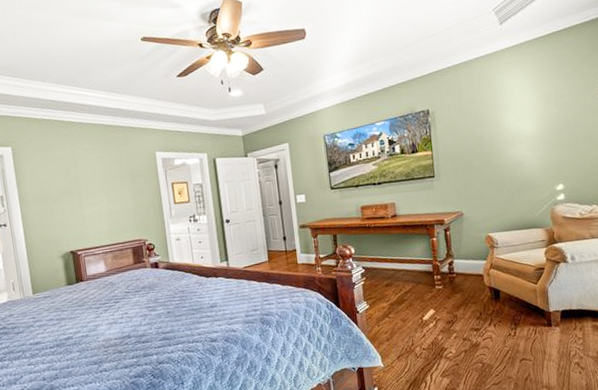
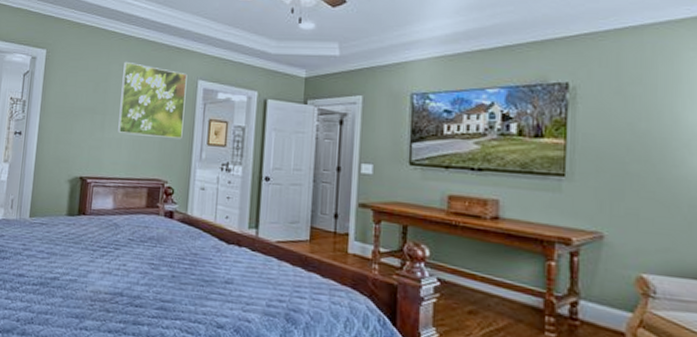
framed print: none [87,146,152,208] -> present [118,61,187,140]

